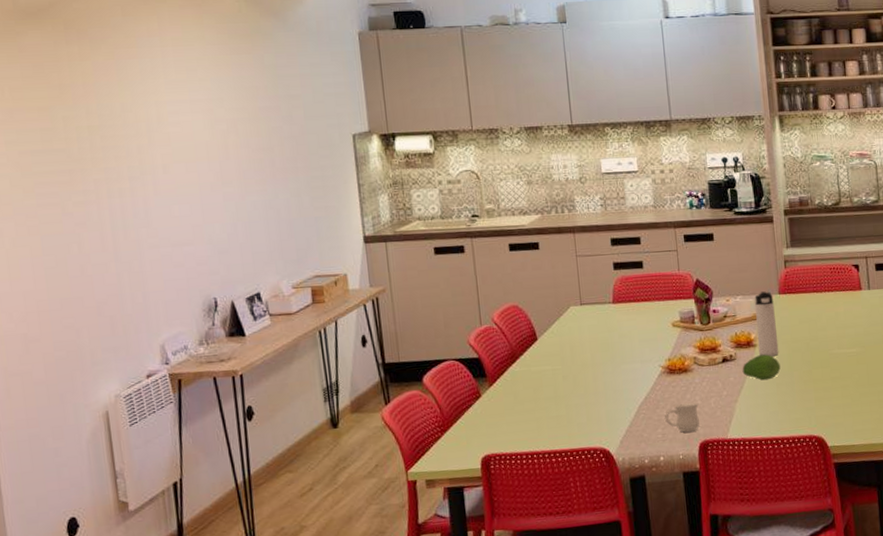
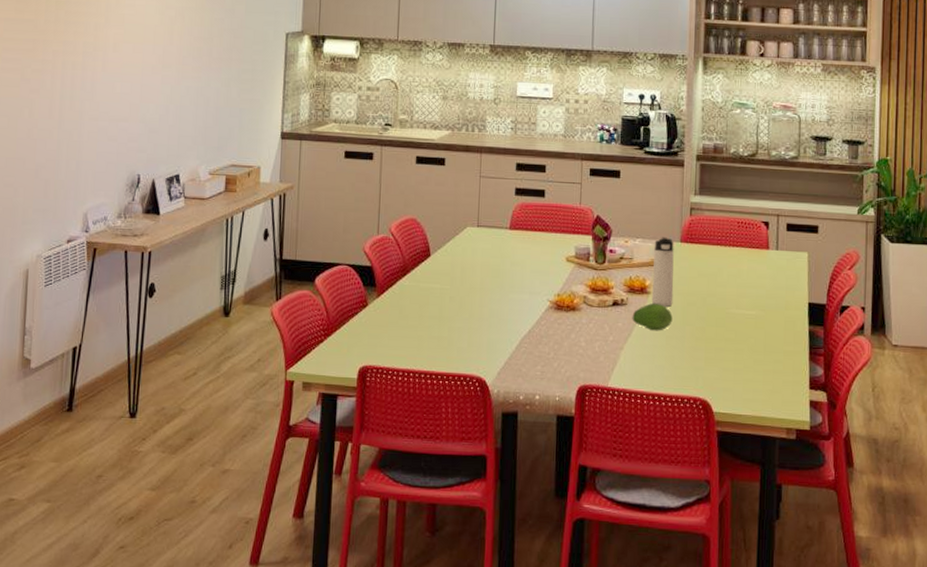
mug: present [665,402,700,433] -> none [546,342,583,374]

